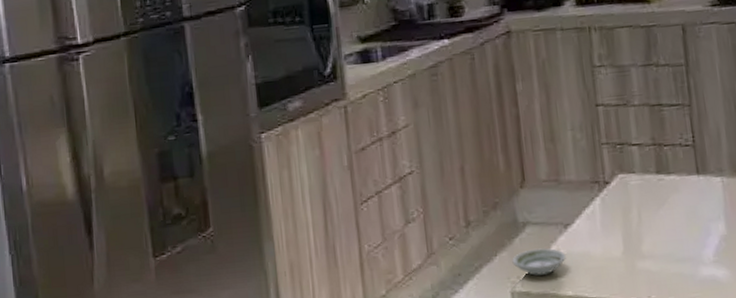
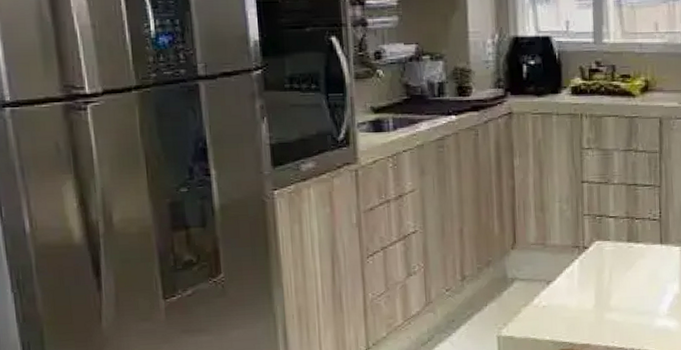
saucer: present [512,248,566,276] -> none [500,300,546,323]

